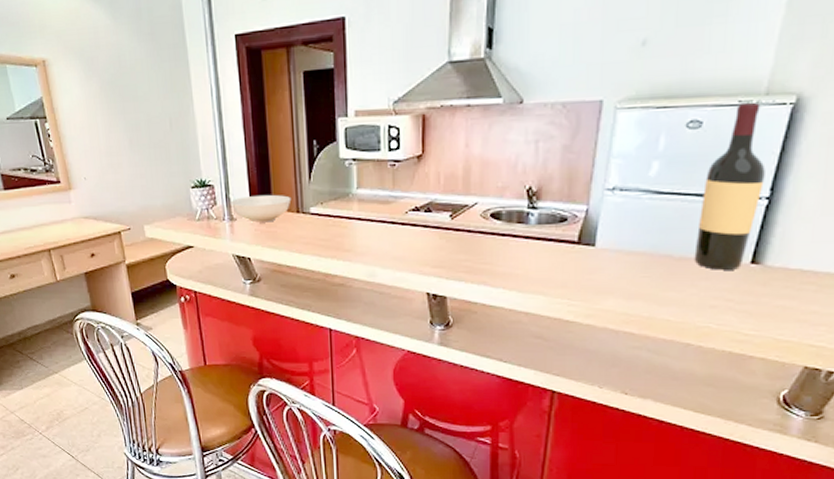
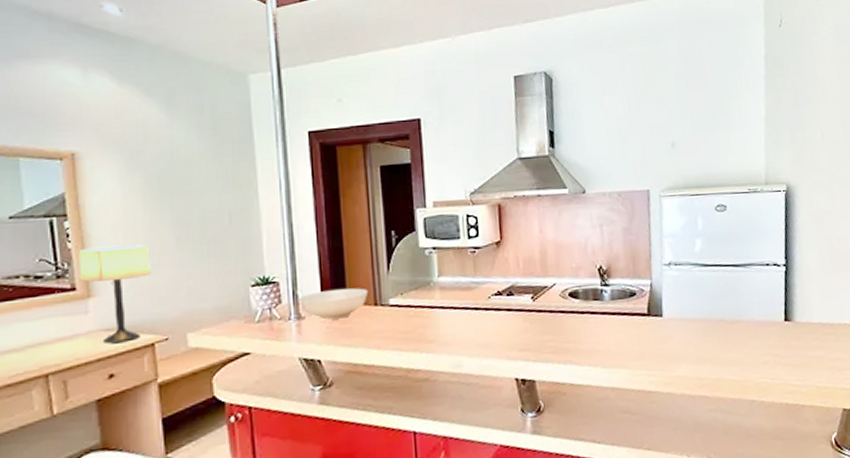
table lamp: none [58,145,113,230] -> present [78,244,151,345]
wine bottle: present [694,103,766,270] -> none [737,191,780,330]

